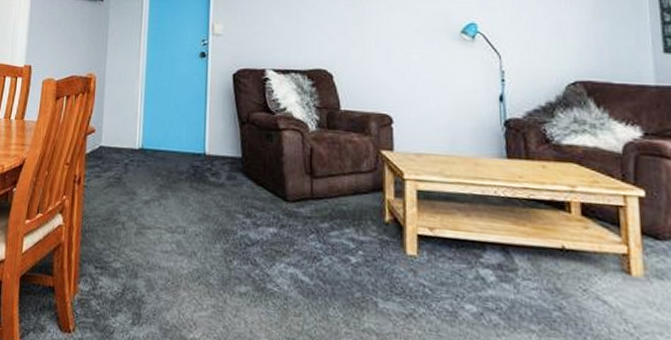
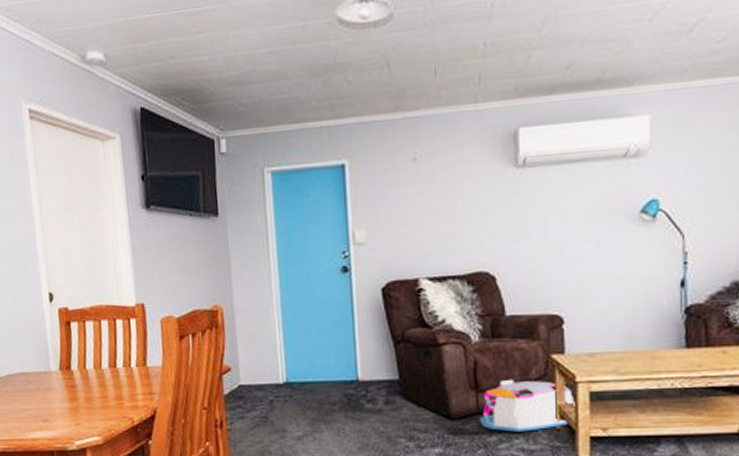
storage bin: none [313,168,403,222] -> present [479,379,575,432]

